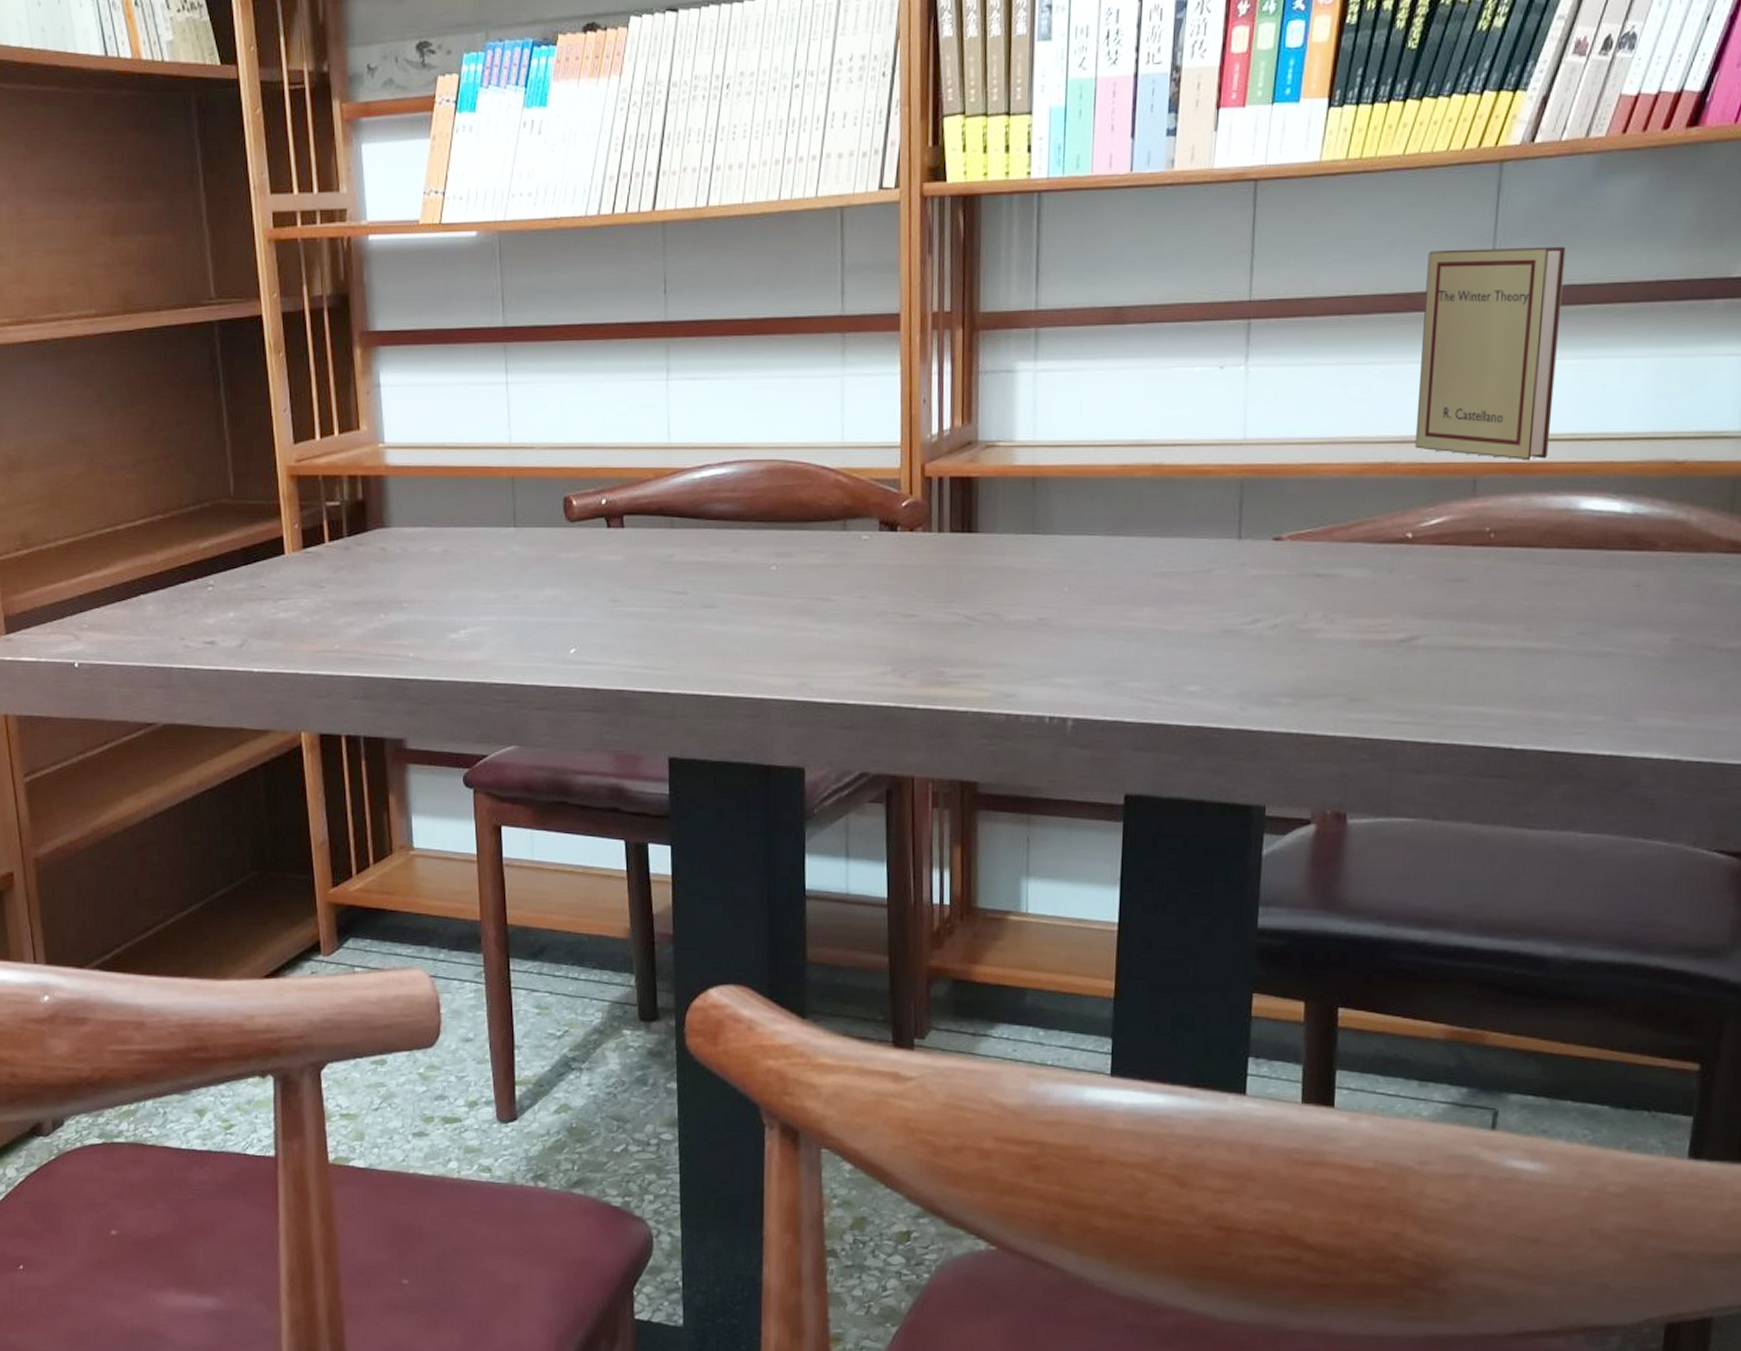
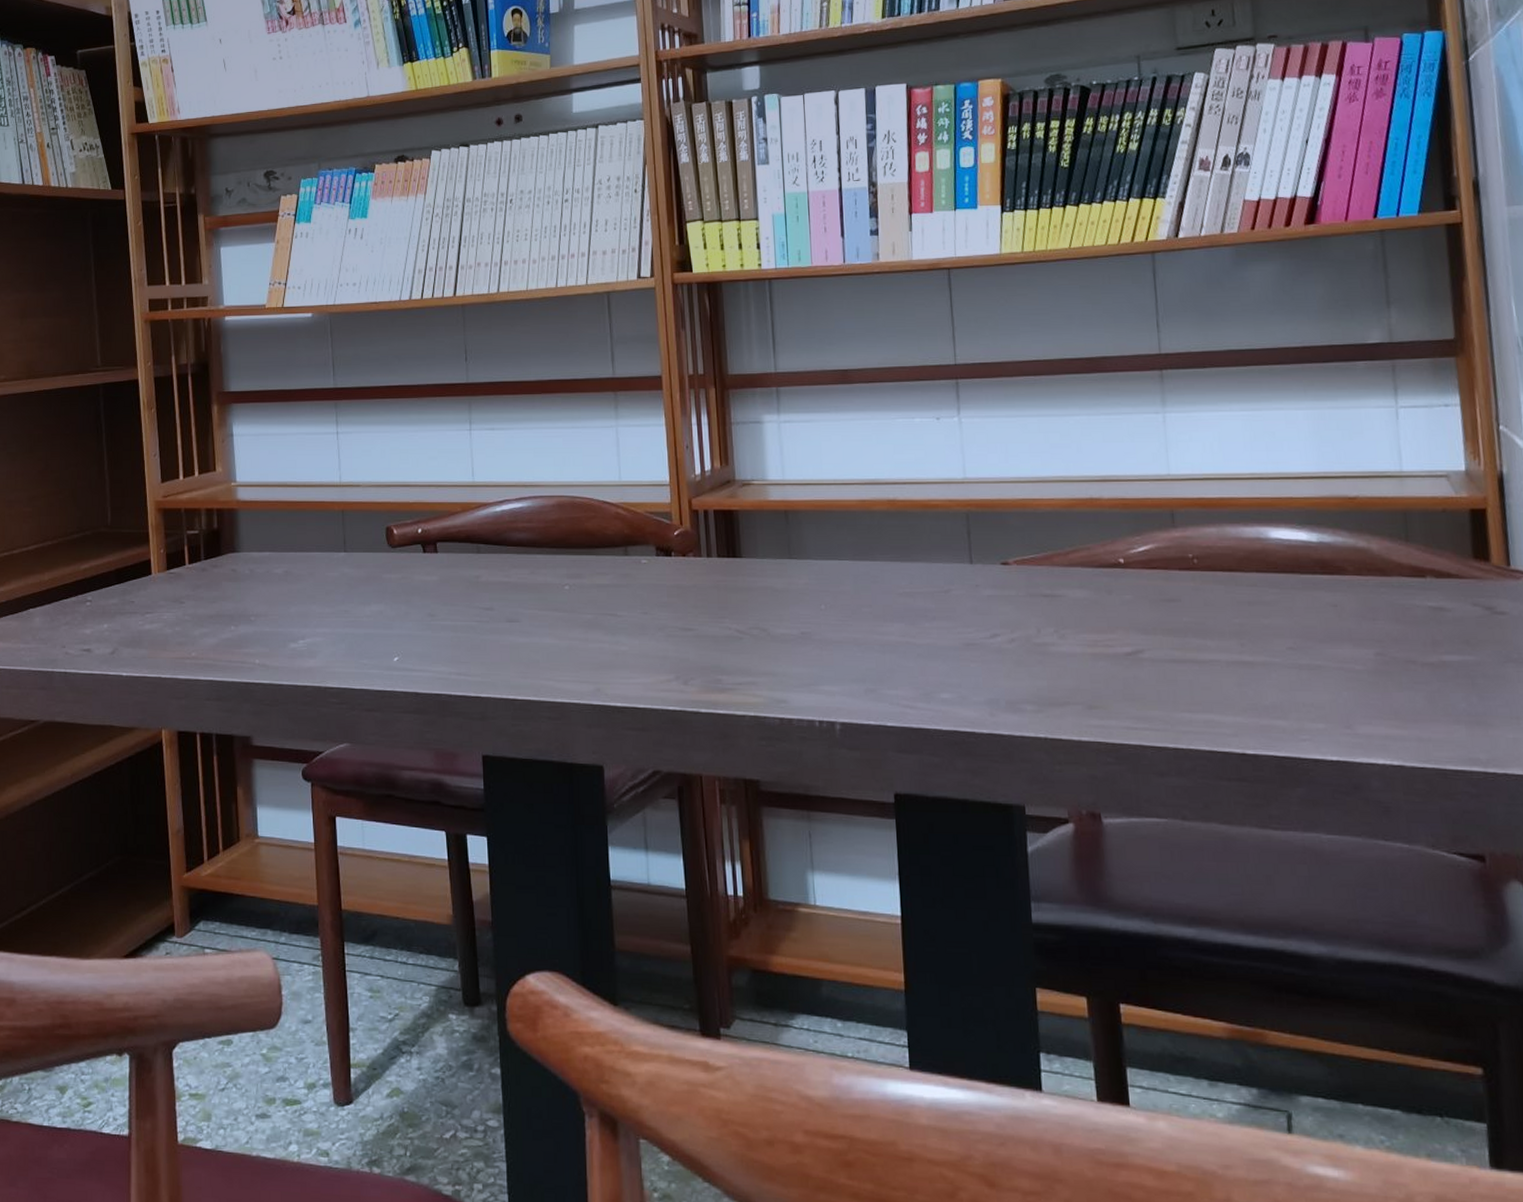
book: present [1414,246,1566,461] -> none [1102,319,1233,497]

